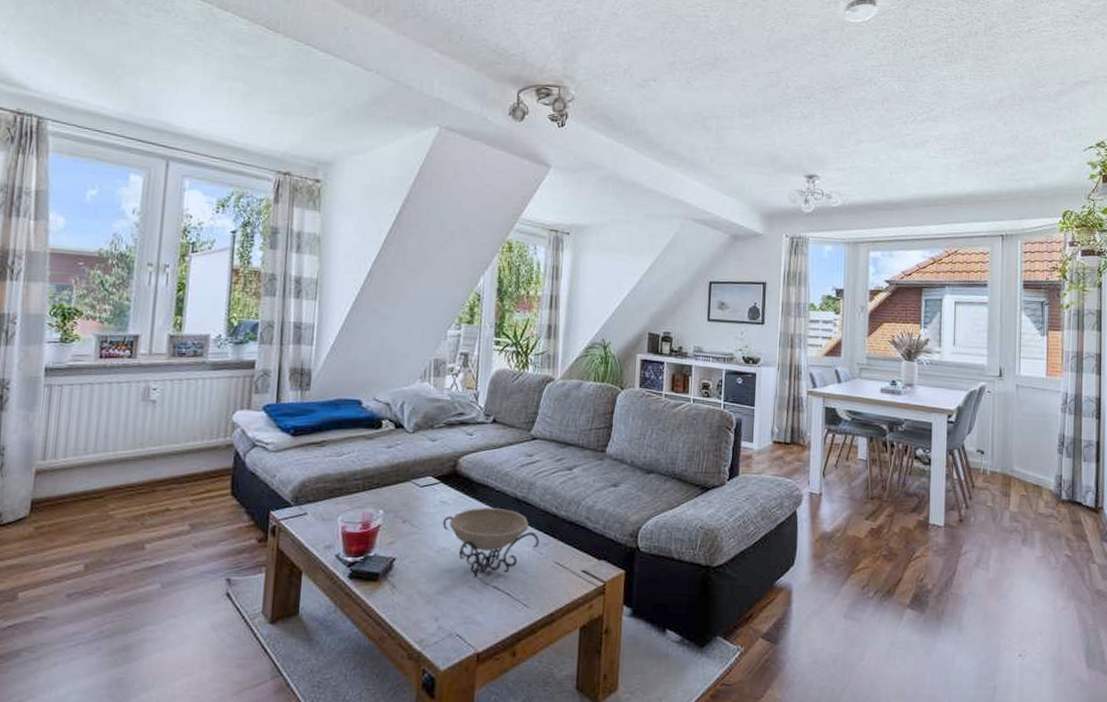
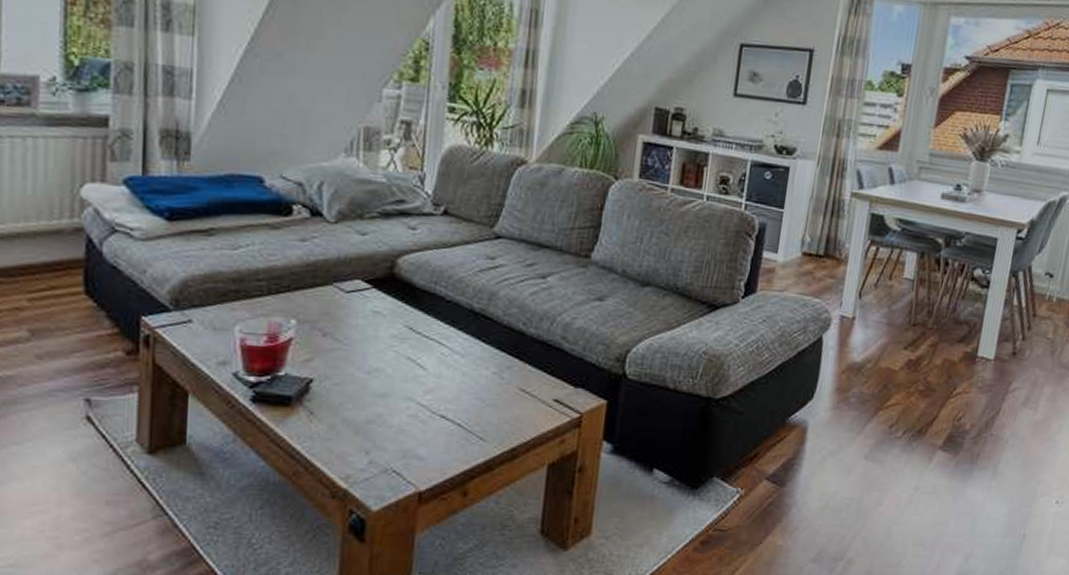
decorative bowl: present [442,507,540,578] -> none [374,320,501,405]

